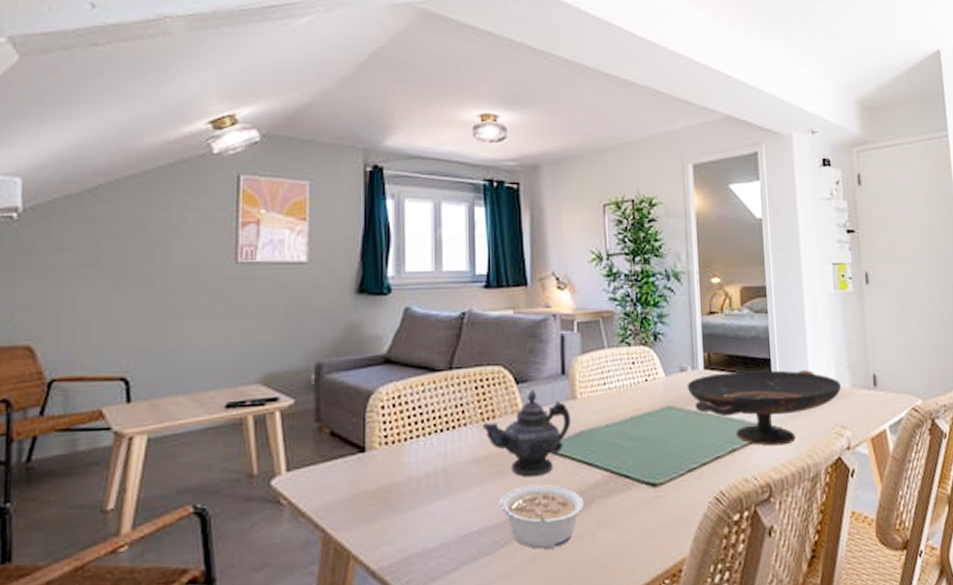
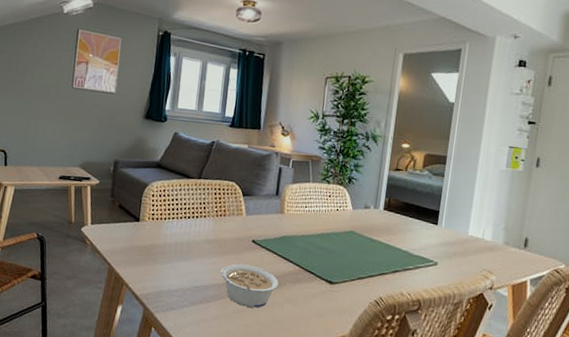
teapot: present [482,388,570,477] -> none [216,201,278,260]
decorative bowl: present [687,370,842,446] -> none [367,214,496,276]

